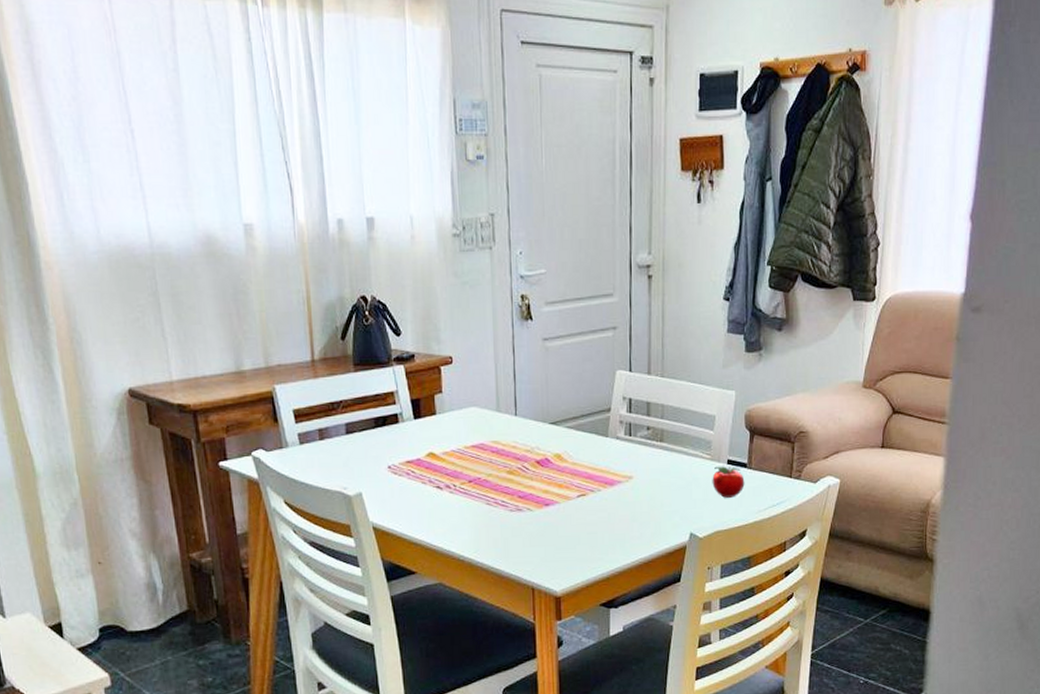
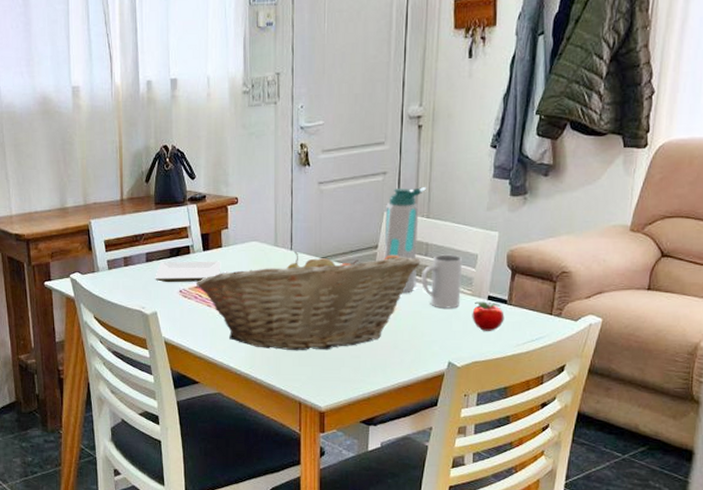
plate: none [357,430,436,457] -> present [155,261,221,282]
fruit basket: none [408,417,657,530] -> present [197,251,420,351]
water bottle: none [617,343,659,461] -> present [384,187,426,294]
mug: none [657,416,701,475] -> present [420,254,463,309]

